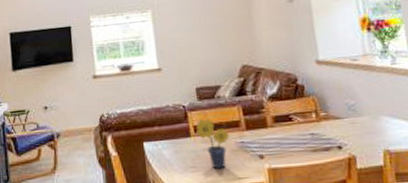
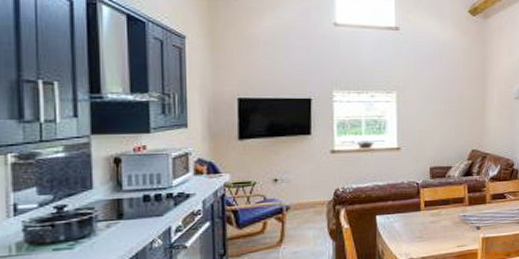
potted flower: present [196,119,230,169] -> none [426,195,455,239]

